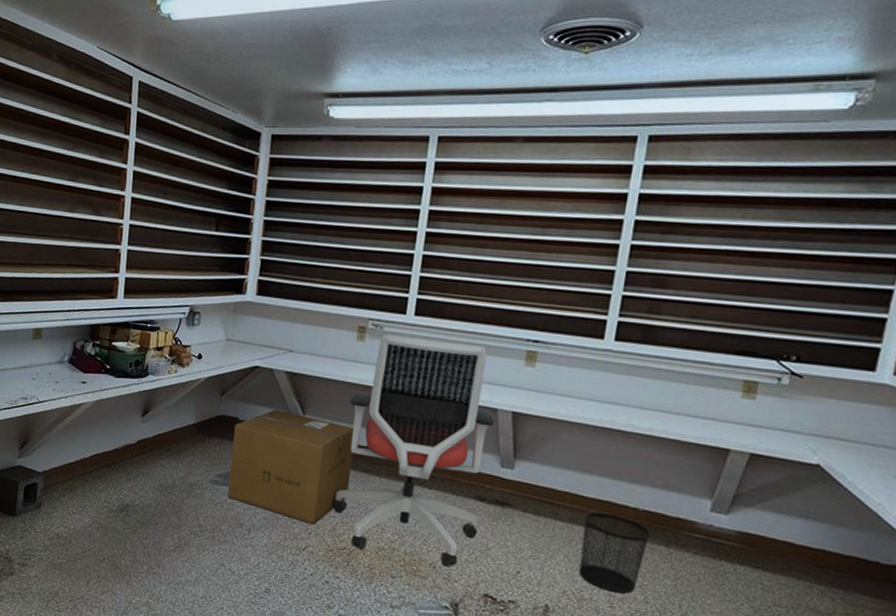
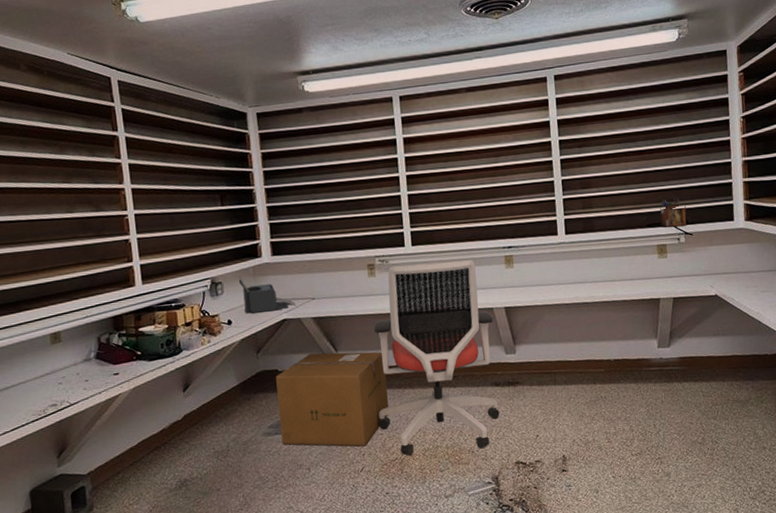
printer: none [217,309,272,356] -> present [238,275,297,315]
waste bin: present [578,511,650,594] -> none [575,368,623,430]
desk organizer: none [757,321,802,364] -> present [660,197,687,227]

